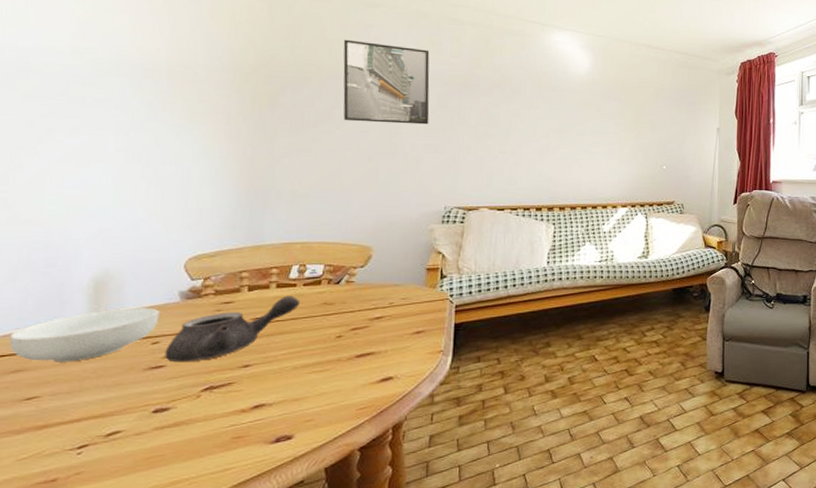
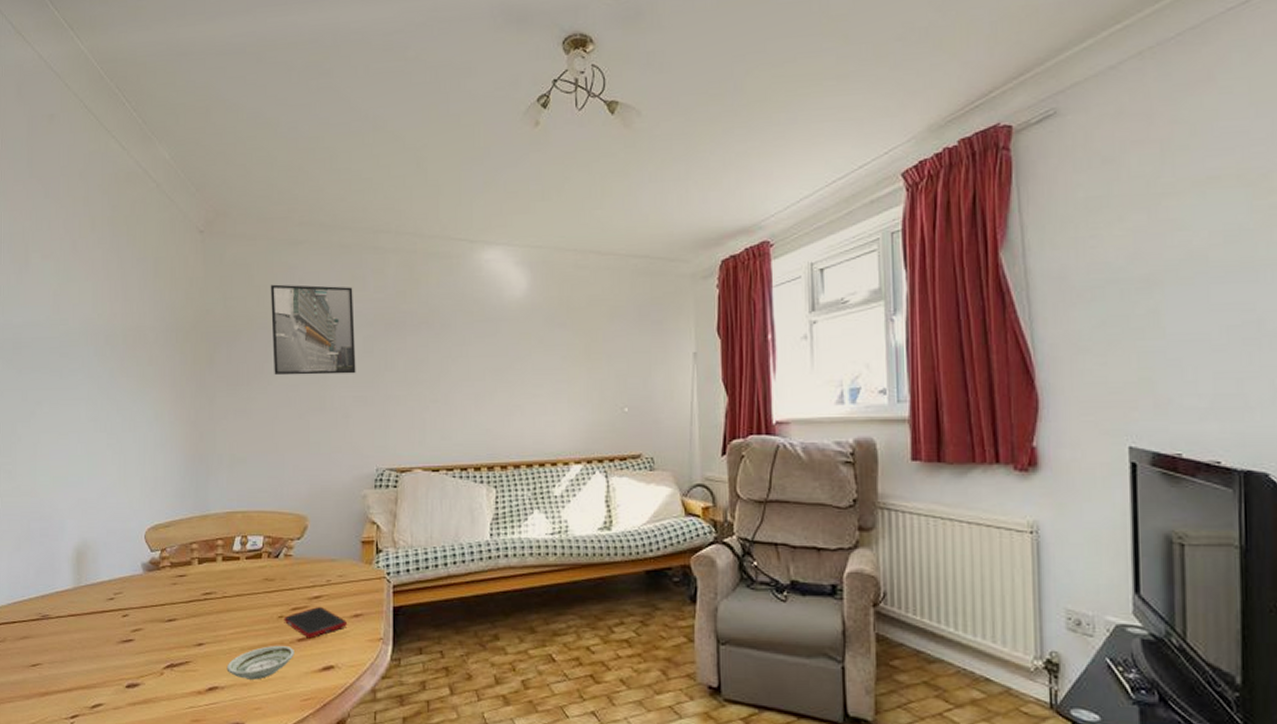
cereal bowl: present [9,308,160,362] -> none [18,579,127,631]
teapot: present [165,295,301,363] -> none [133,569,244,637]
saucer: none [276,362,352,395] -> present [226,645,294,680]
cell phone: none [342,326,408,355] -> present [284,607,347,639]

